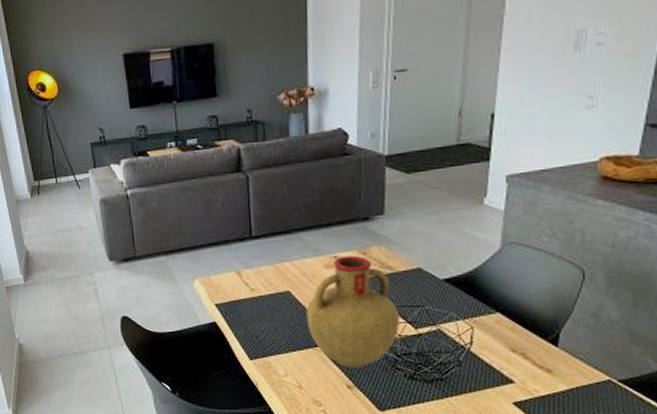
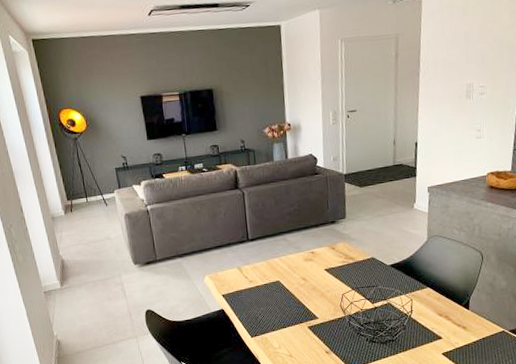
vase: present [306,255,400,368] -> none [292,250,361,338]

